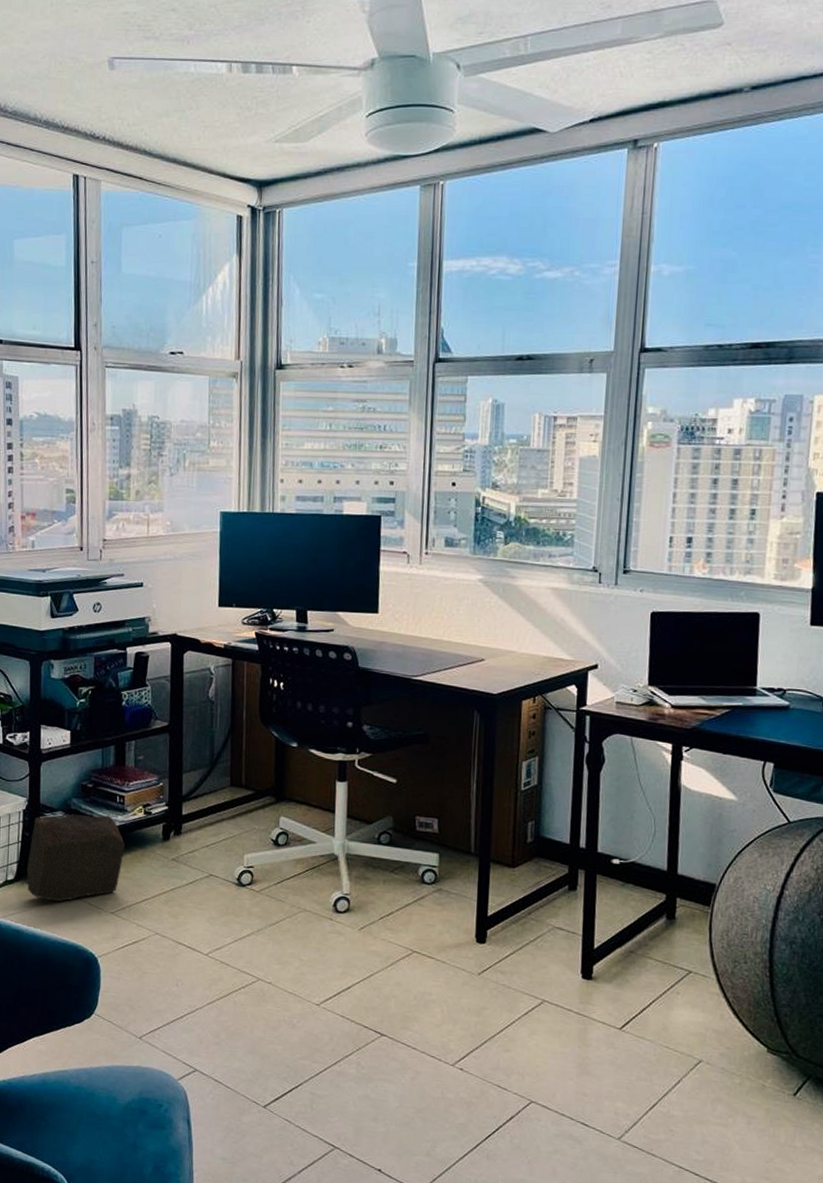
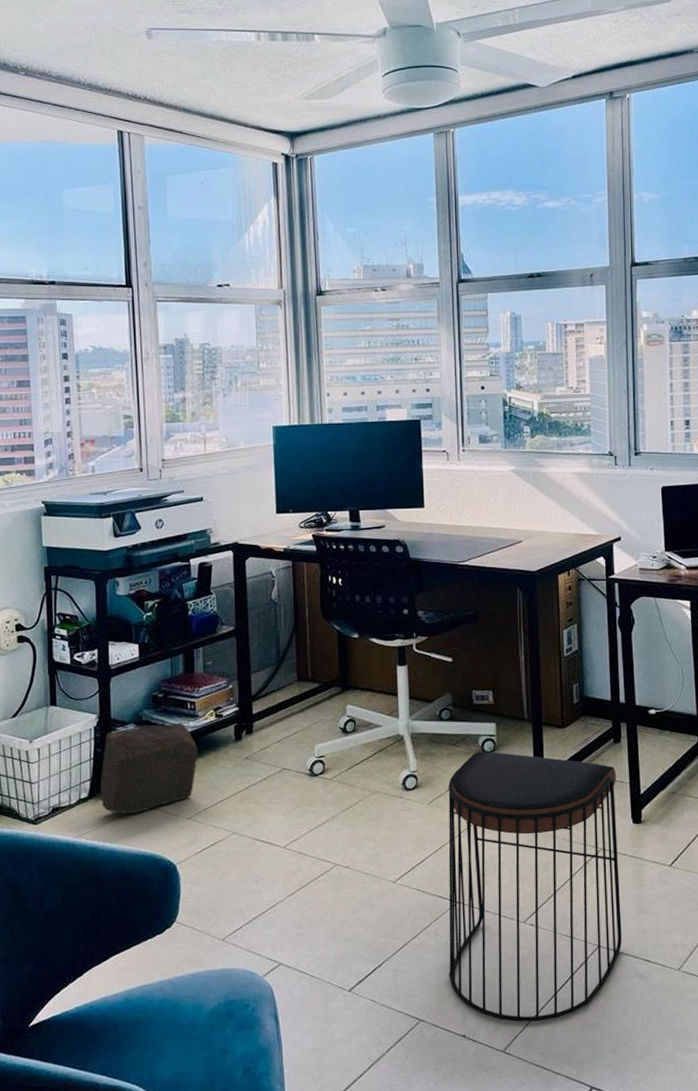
stool: none [368,881,569,1169] -> present [448,751,622,1022]

